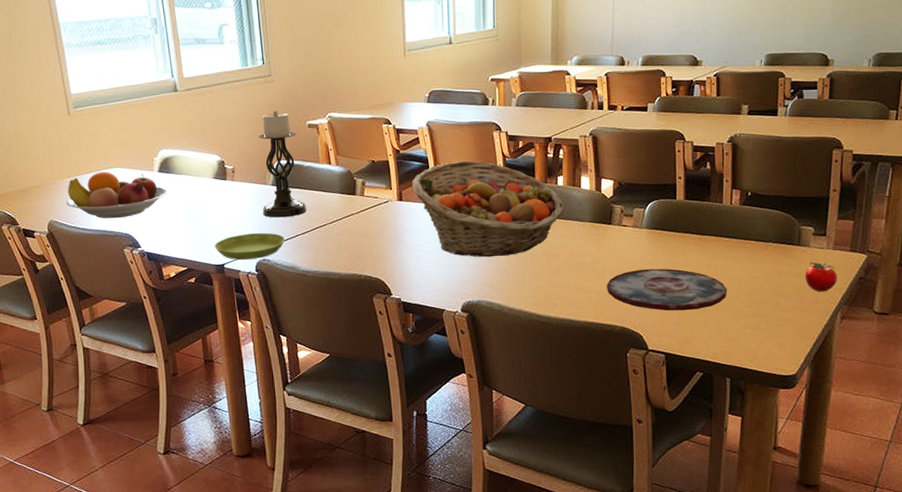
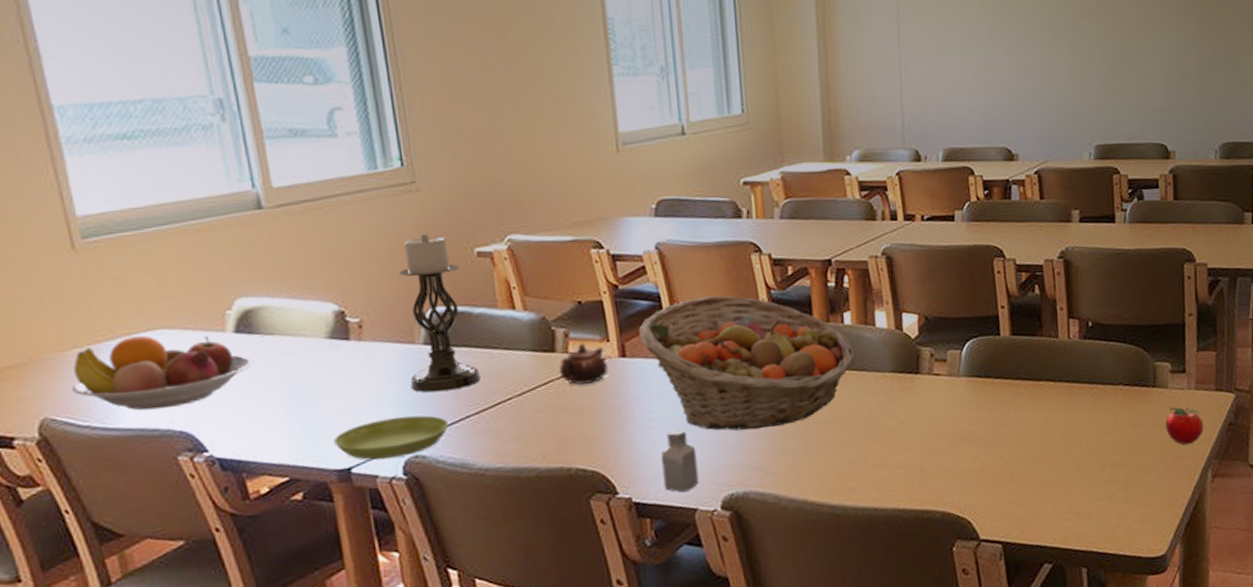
teapot: none [358,189,390,218] -> present [559,342,608,385]
saltshaker: none [422,253,447,298] -> present [661,429,699,493]
plate: present [607,268,727,311] -> none [919,428,1074,485]

